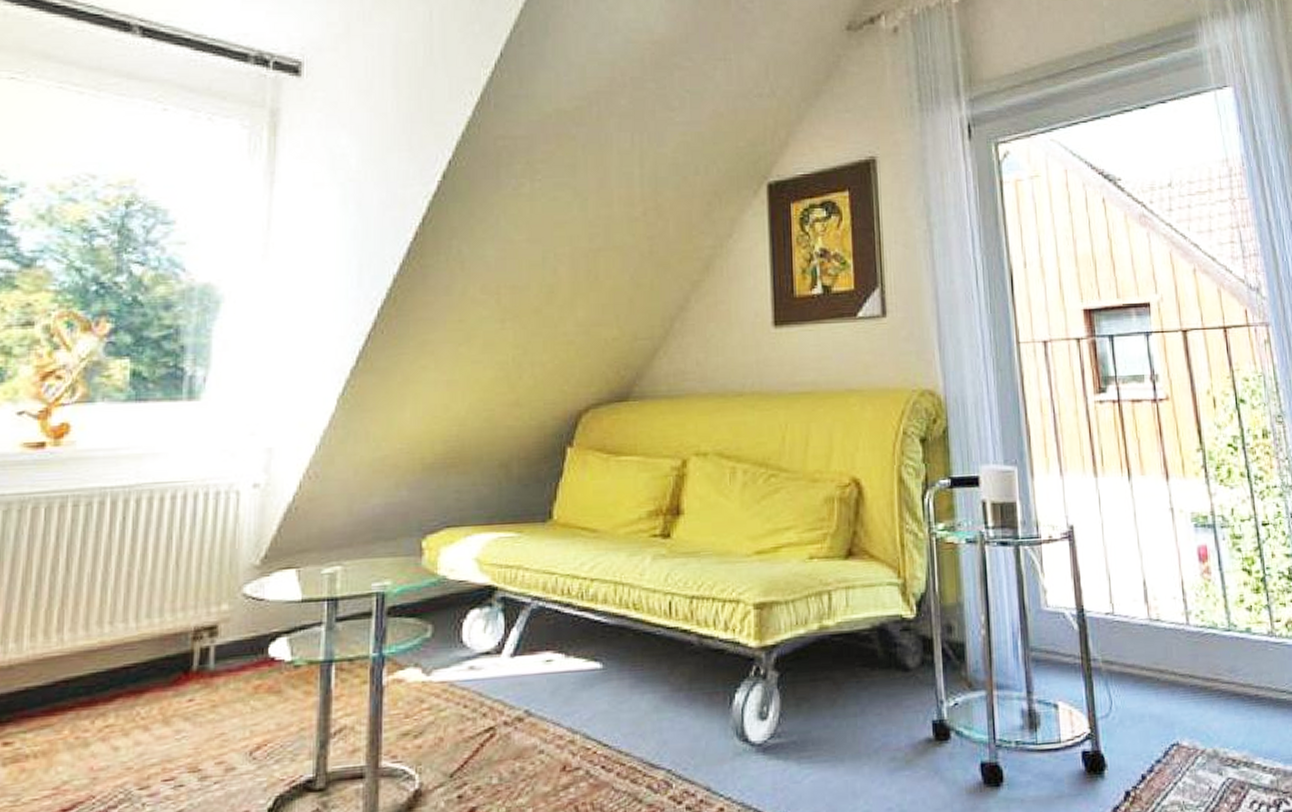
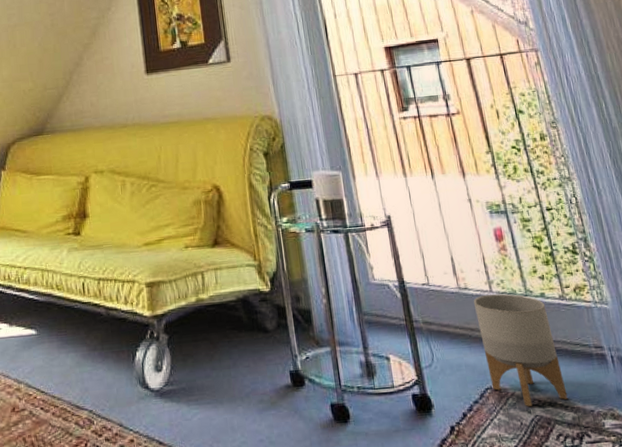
planter: none [1166,627,1267,767] -> present [474,293,568,407]

